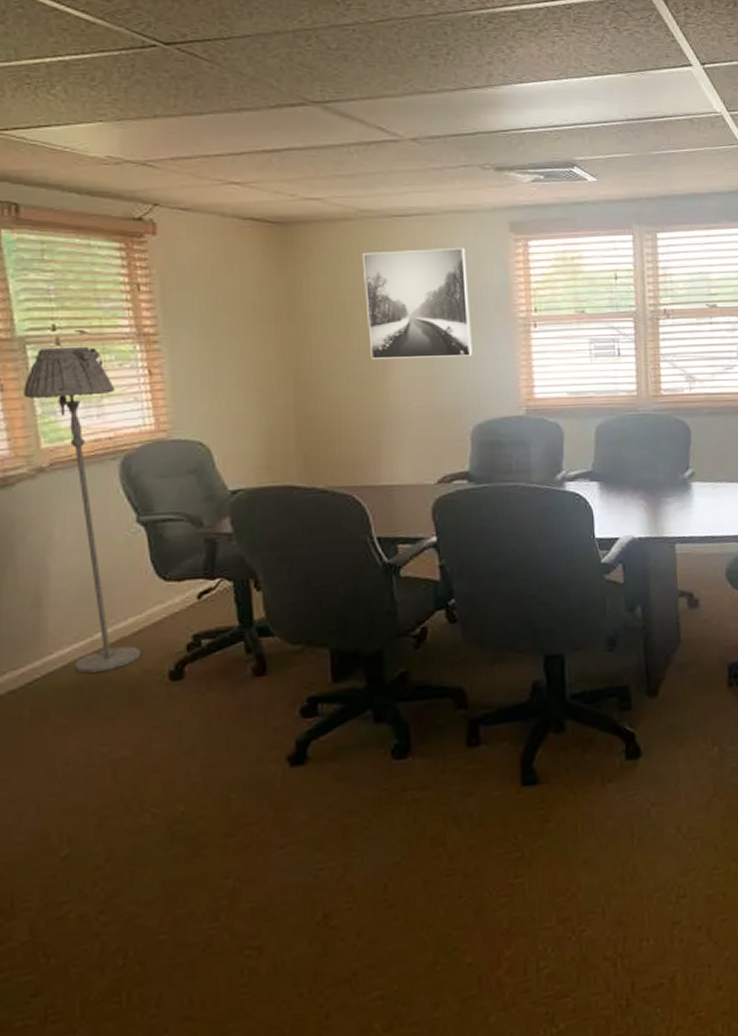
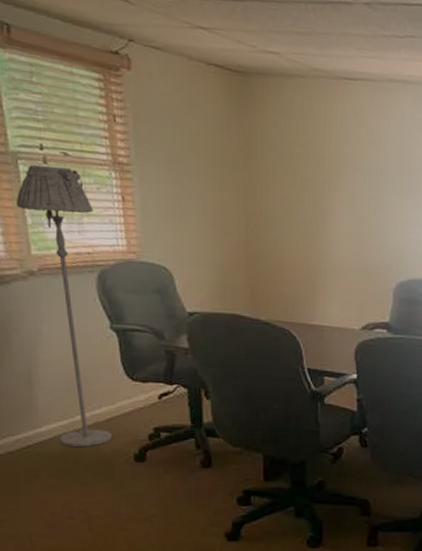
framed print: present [363,247,473,359] -> none [312,110,404,220]

